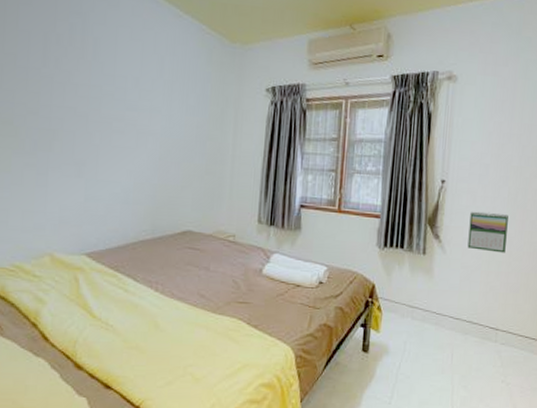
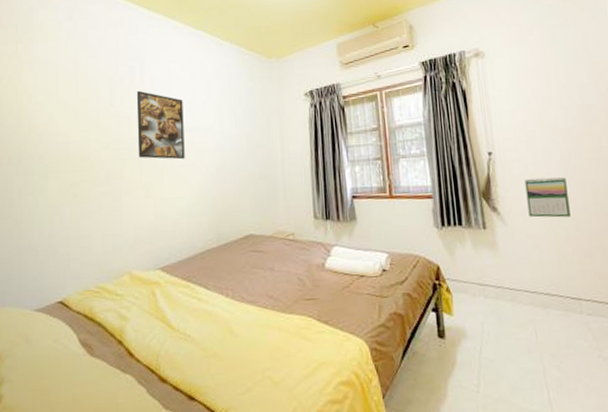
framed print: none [71,53,129,140] -> present [136,90,185,160]

